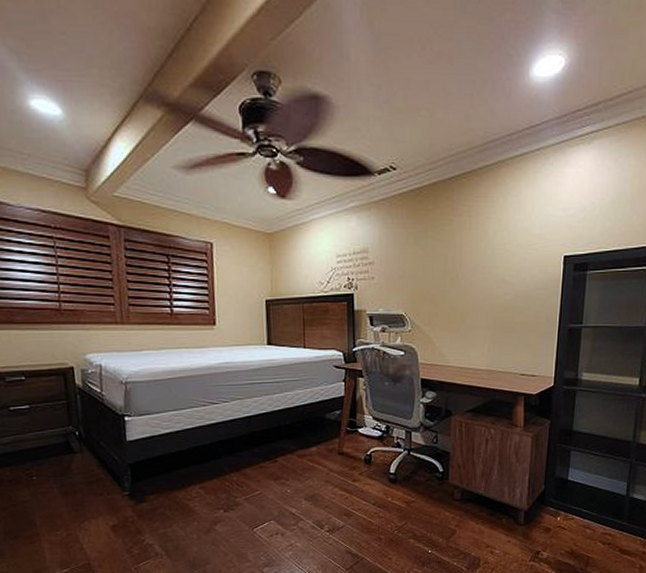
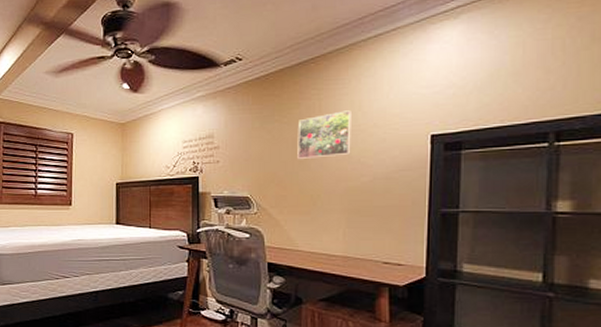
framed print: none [449,229,500,278] -> present [297,110,353,160]

